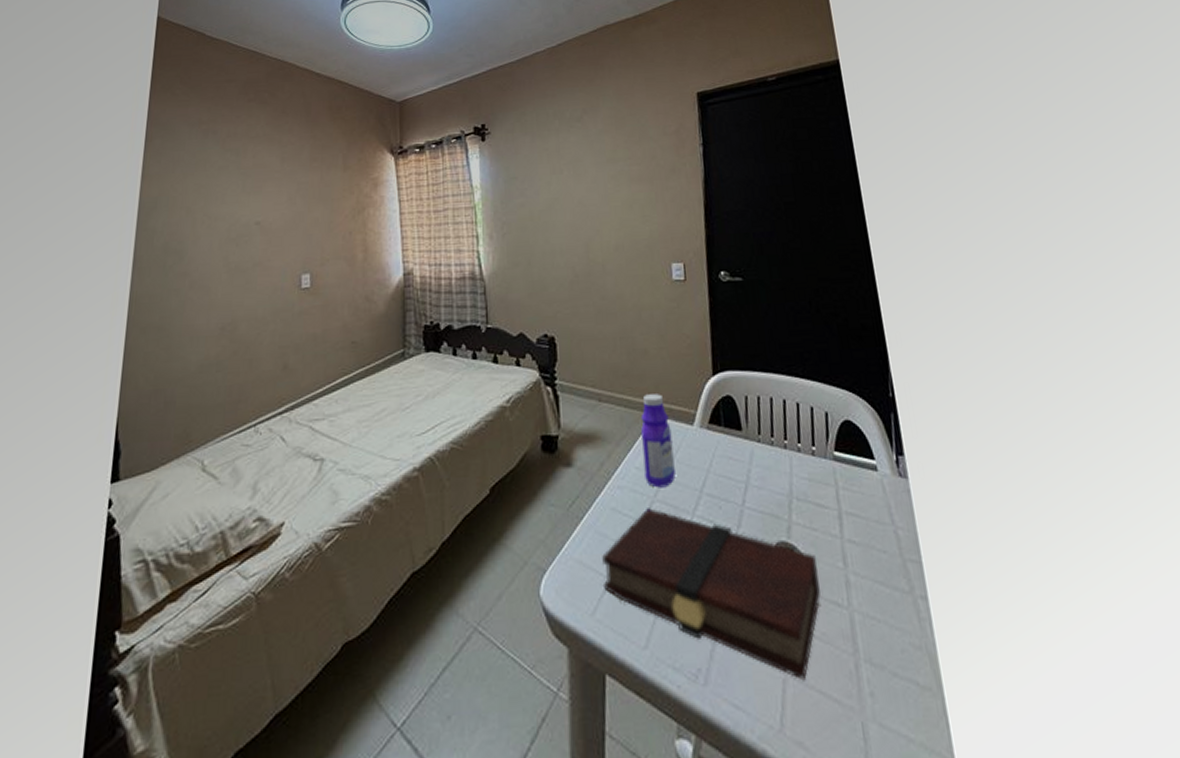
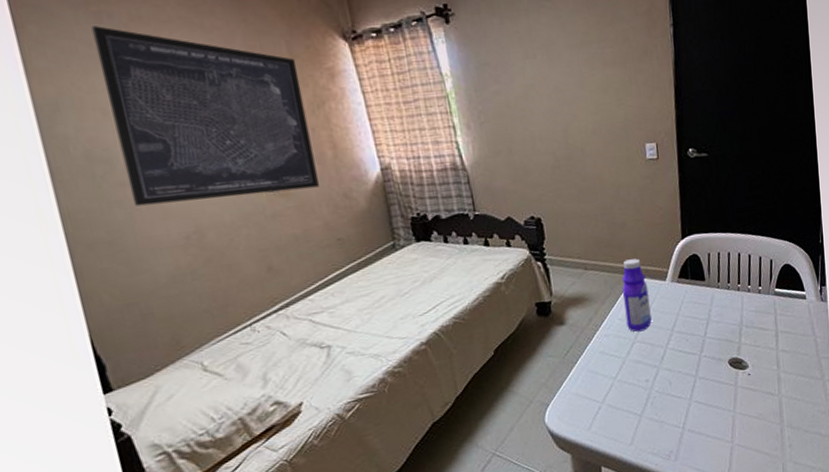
wall art: none [188,140,348,295] -> present [91,26,319,206]
book: present [602,508,821,681] -> none [594,348,760,446]

